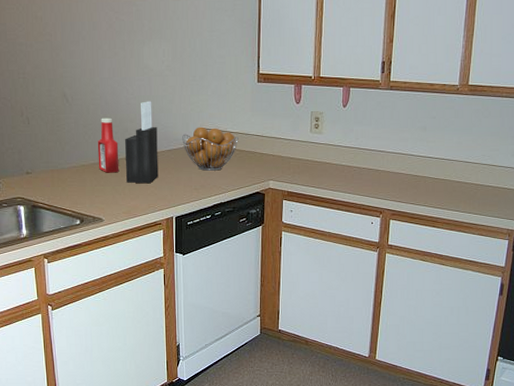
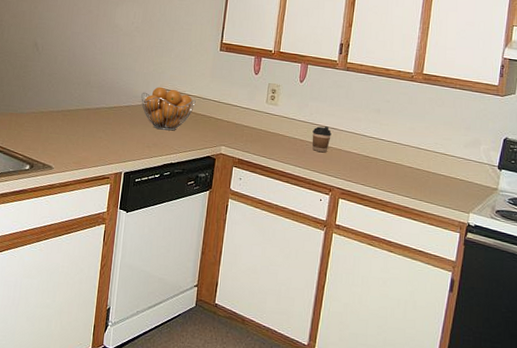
ketchup bottle: present [97,118,120,173] -> none [56,69,80,123]
knife block: present [125,101,159,184] -> none [81,57,119,137]
coffee cup: none [359,149,379,177] -> present [312,126,332,153]

